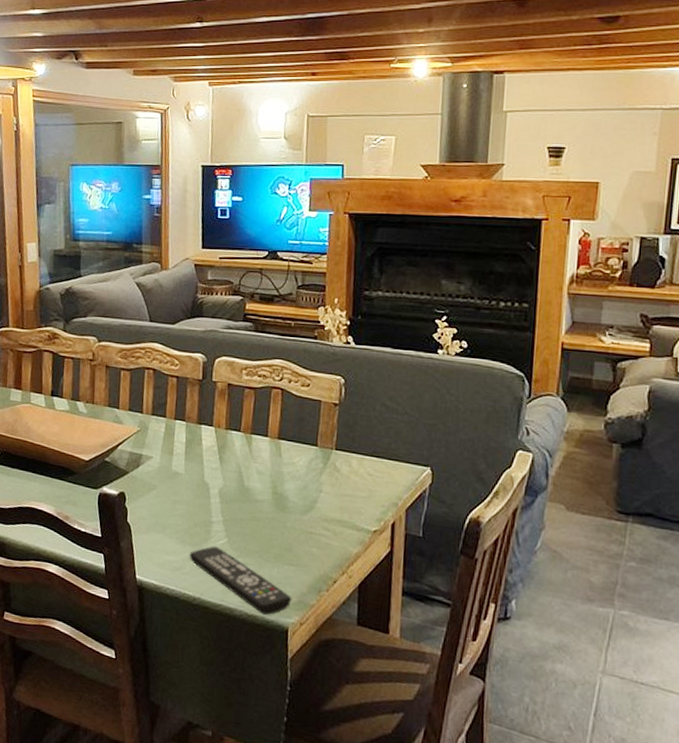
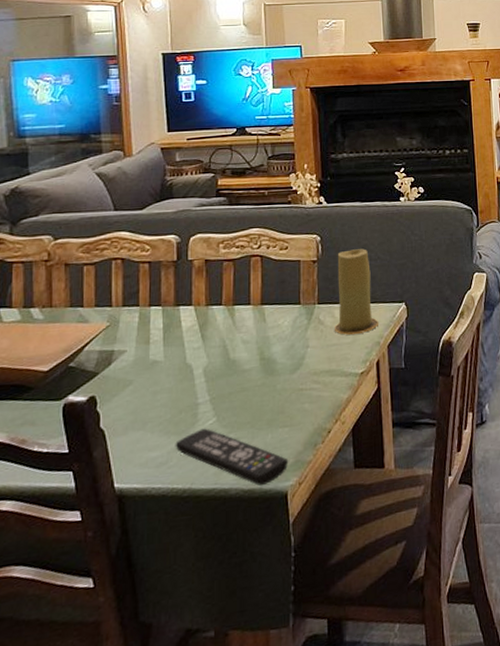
candle: none [350,398,398,490] -> present [335,249,378,335]

